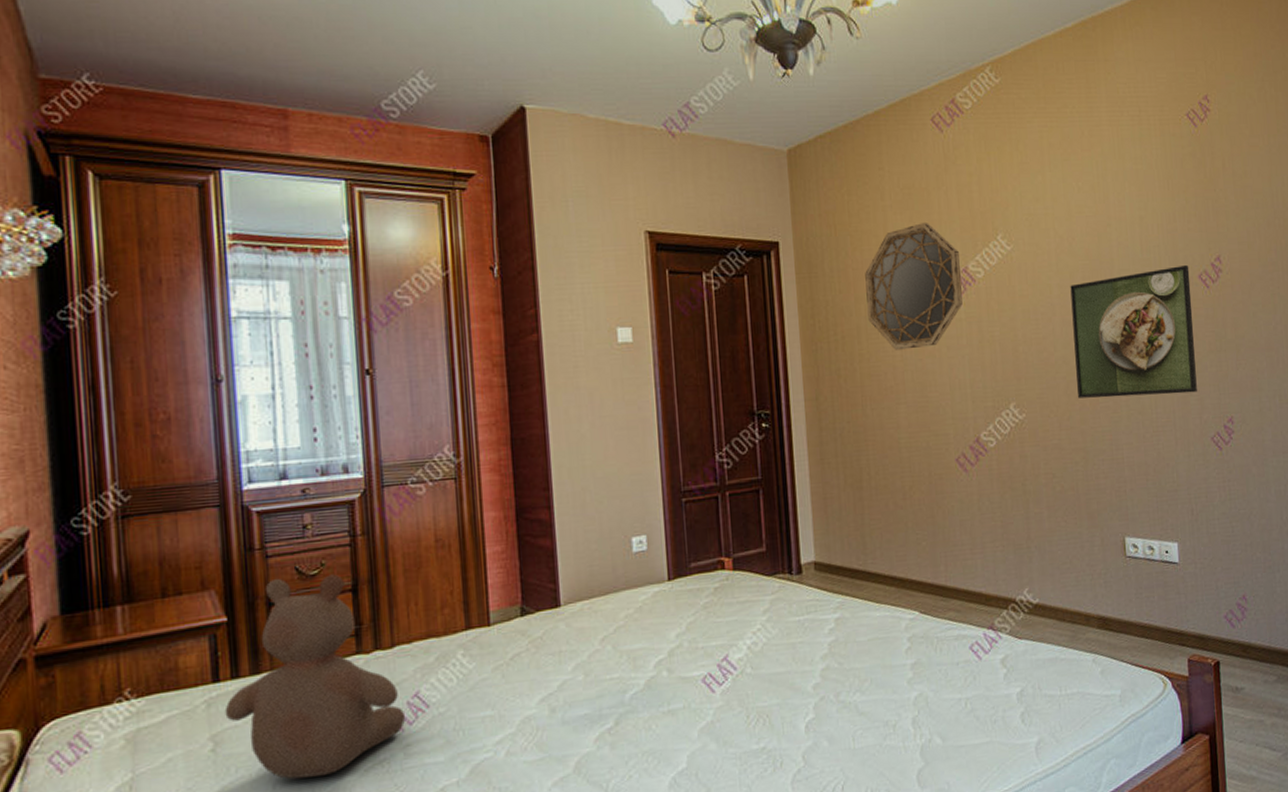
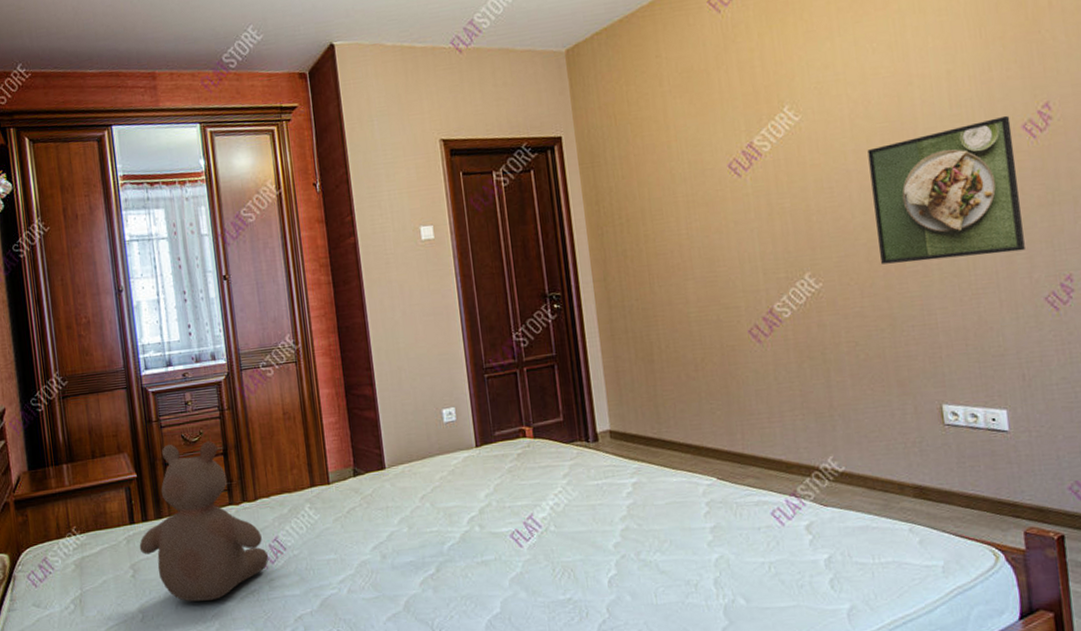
home mirror: present [865,223,963,350] -> none [646,103,749,229]

